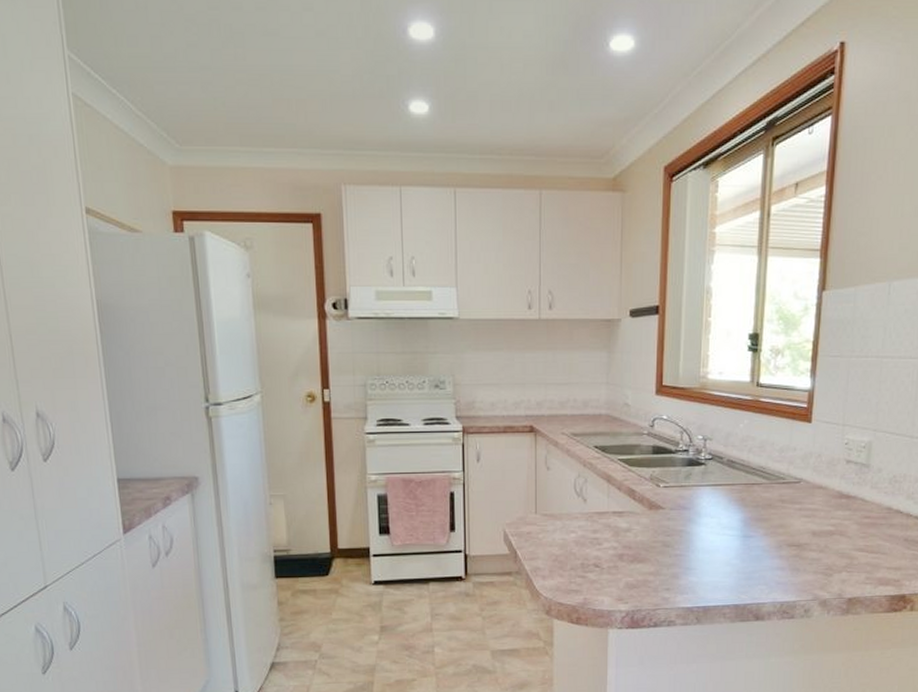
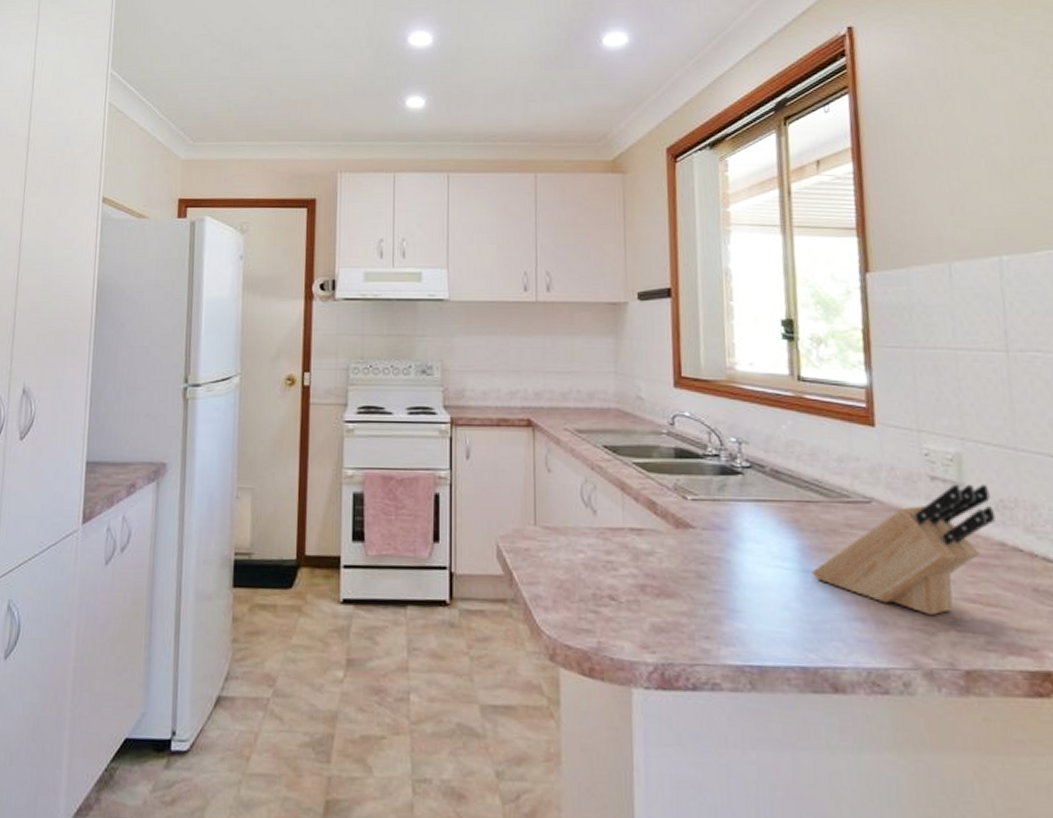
knife block: none [749,465,889,563] -> present [810,483,997,616]

